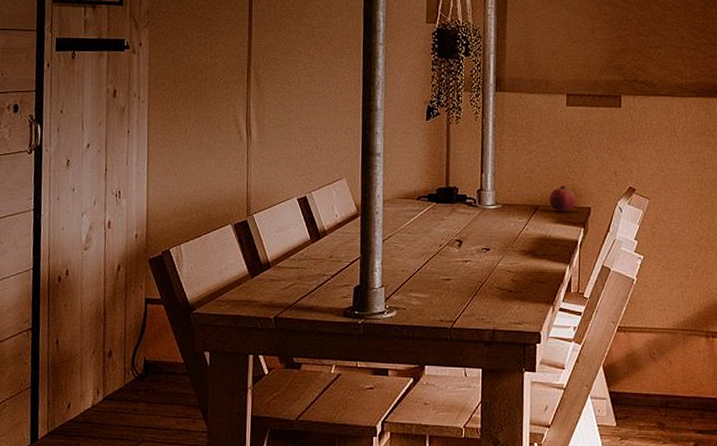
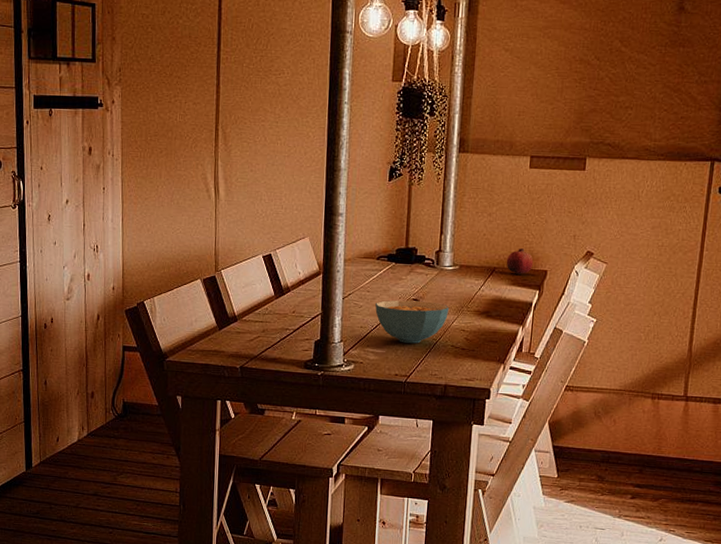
cereal bowl: none [417,241,493,287] -> present [375,300,449,344]

